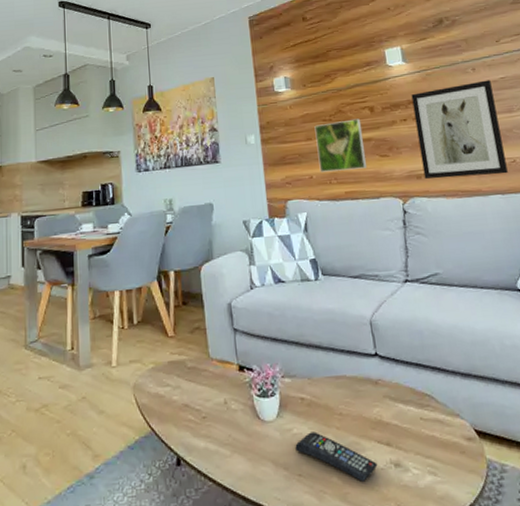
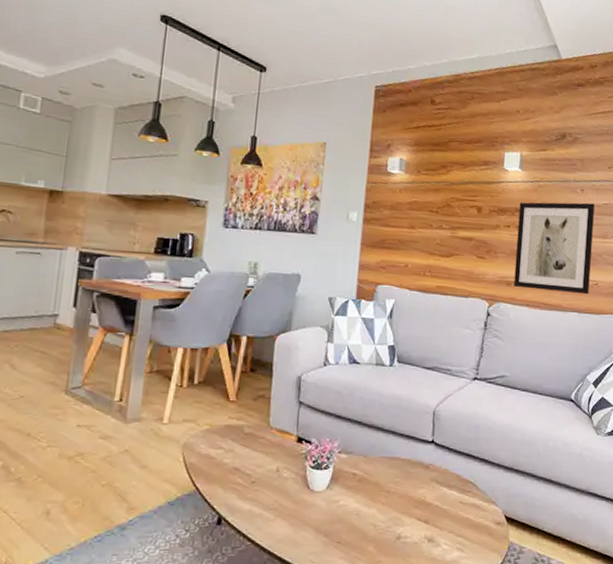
remote control: present [295,431,378,482] -> none [339,505,413,552]
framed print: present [314,118,368,172] -> none [416,214,467,267]

